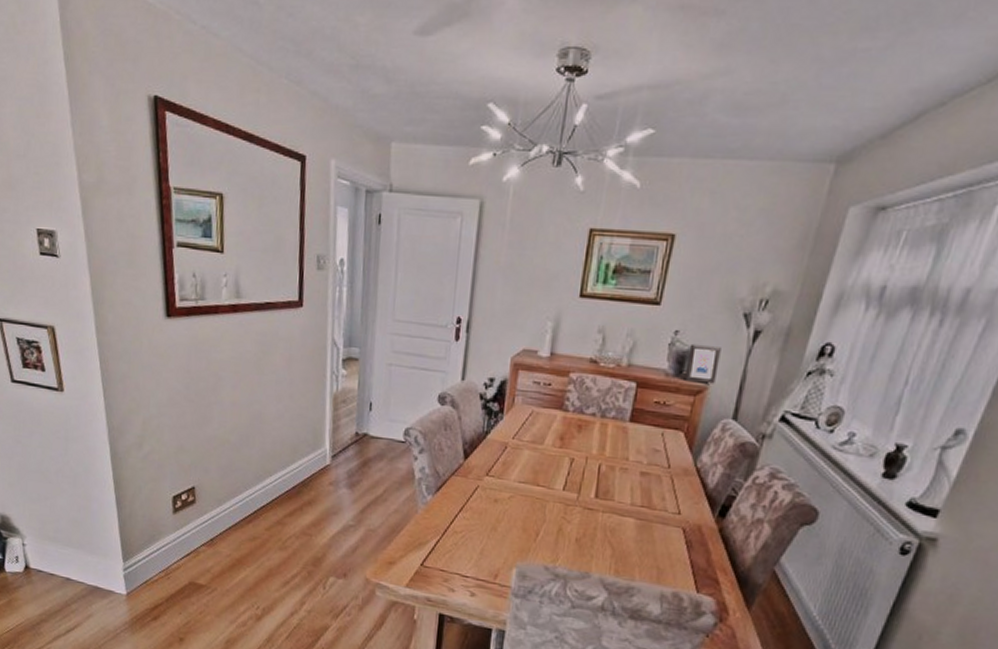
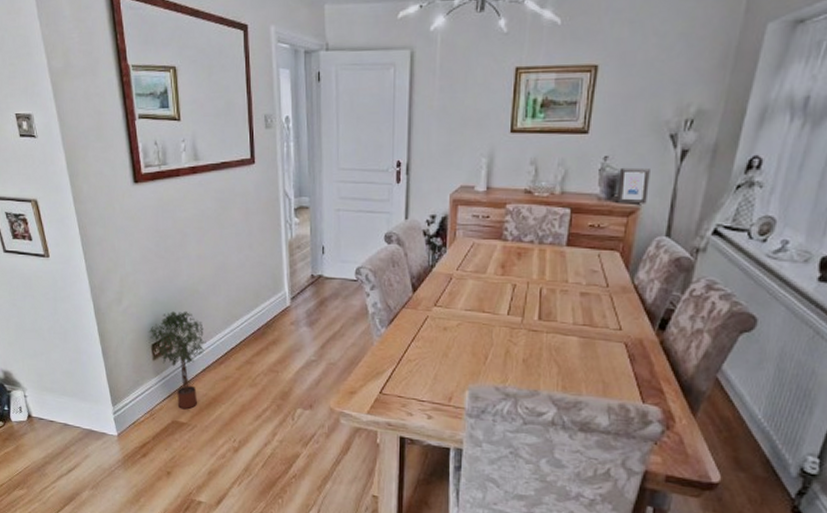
potted tree: none [170,461,235,571] -> present [148,310,206,410]

